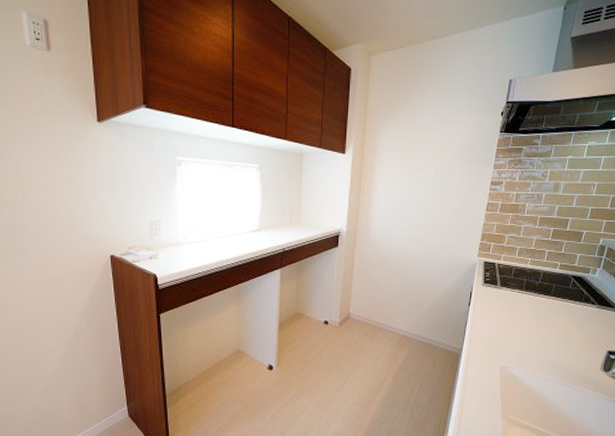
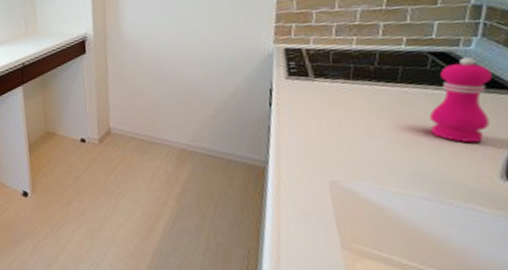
pepper mill: none [566,282,605,344] -> present [428,57,492,143]

